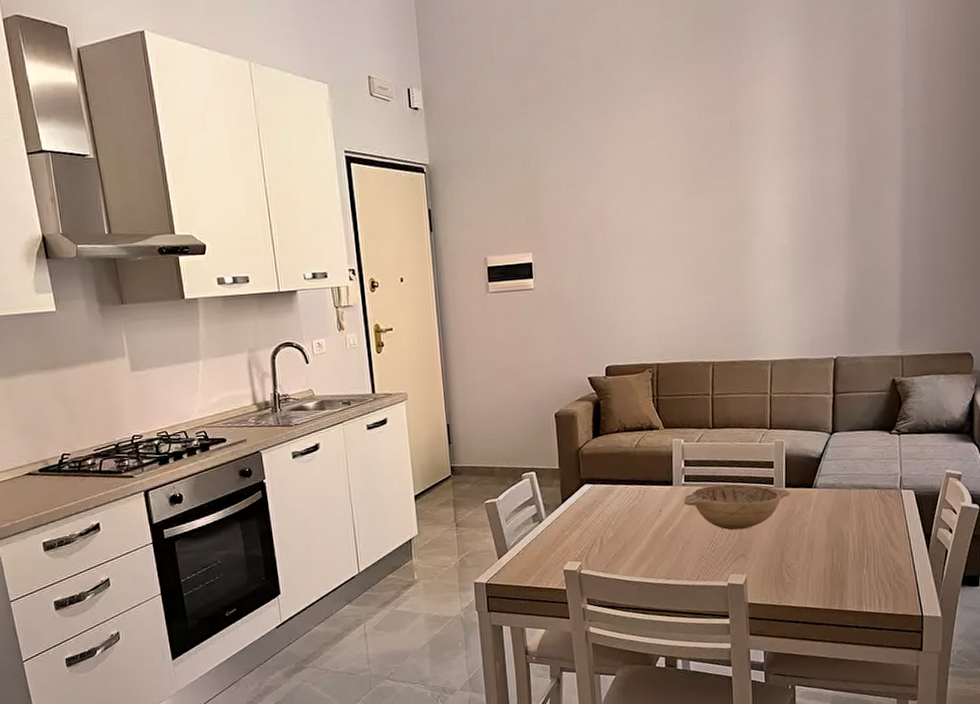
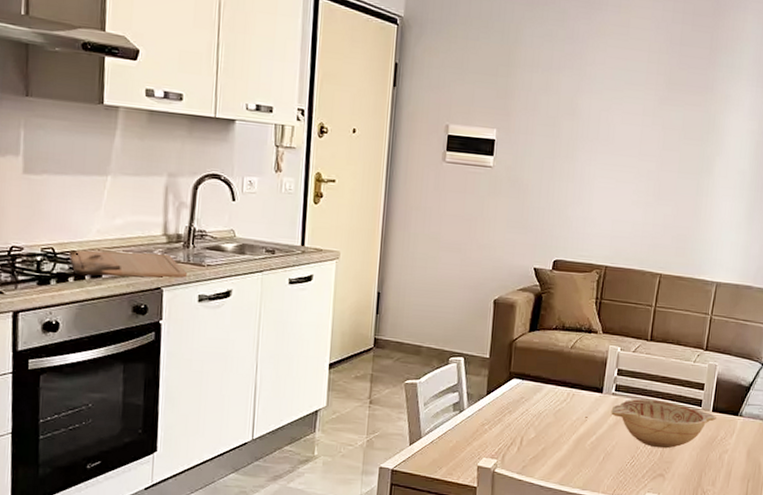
chopping board: none [179,420,279,451] -> present [68,250,187,279]

